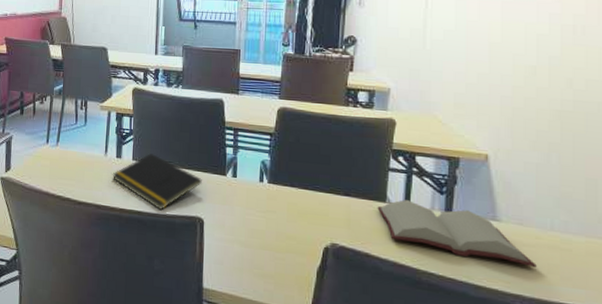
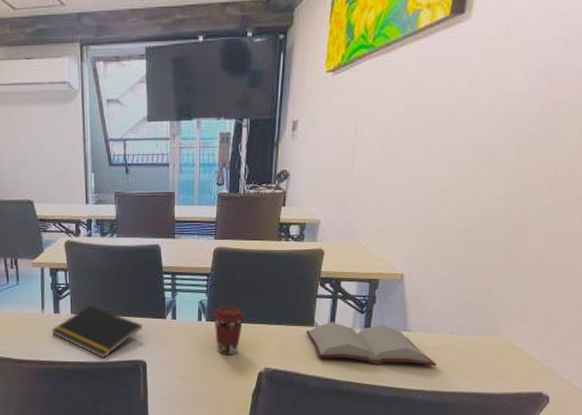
coffee cup: none [275,169,310,225] -> present [213,306,245,356]

